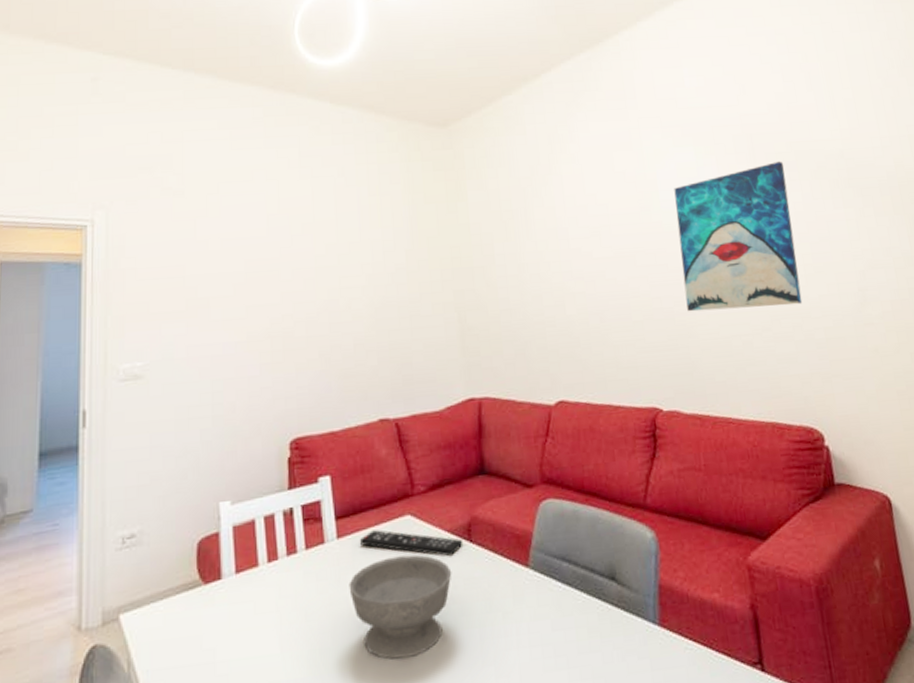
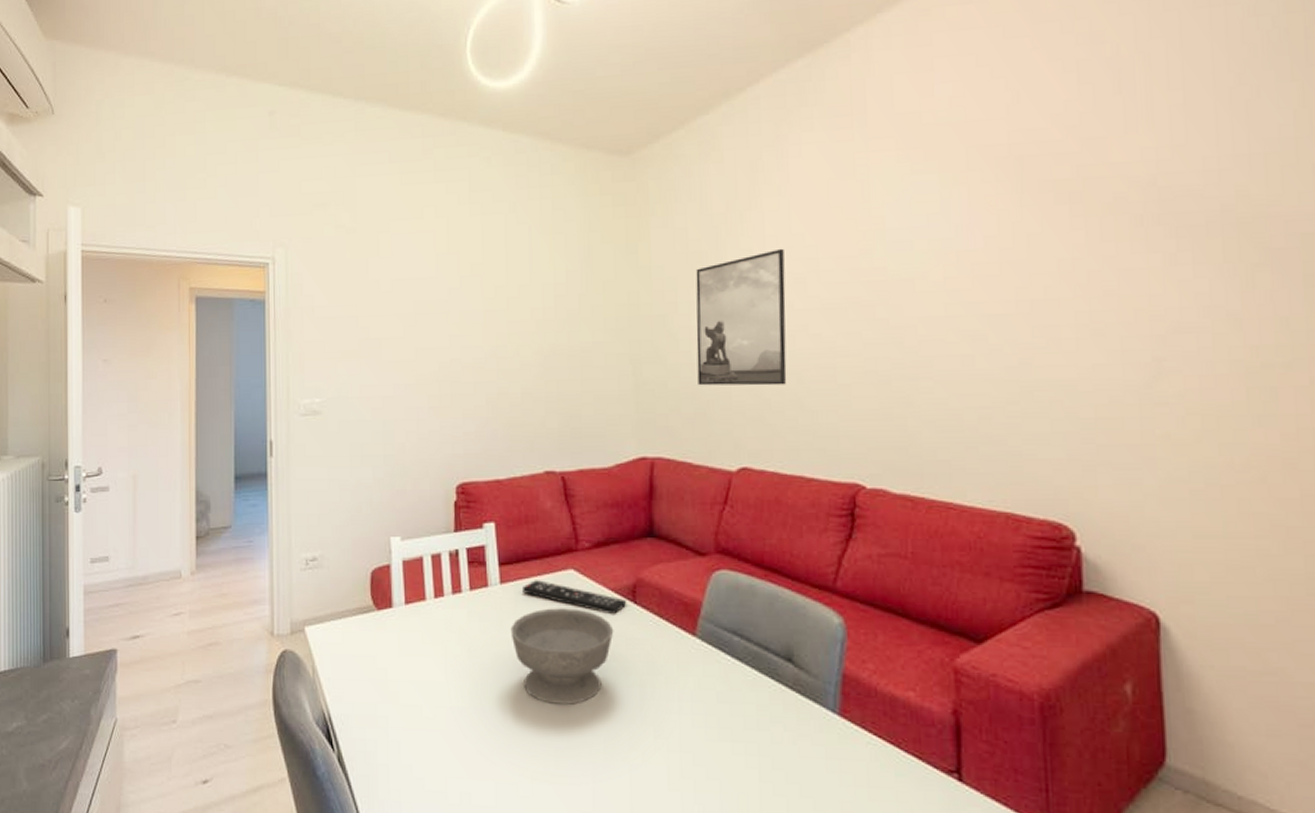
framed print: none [508,206,592,329] -> present [696,248,787,386]
wall art: present [674,161,803,312] -> none [906,190,1068,377]

